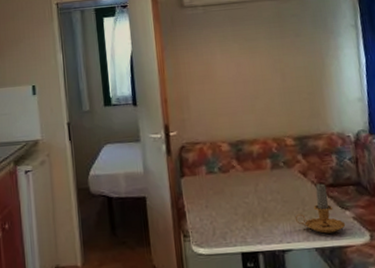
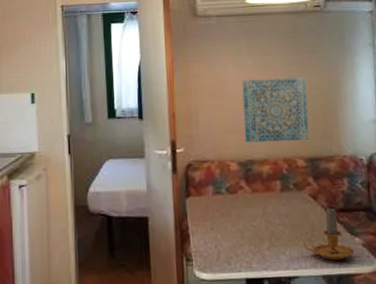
wall art: none [229,60,297,124] -> present [241,77,309,143]

